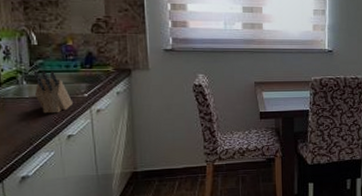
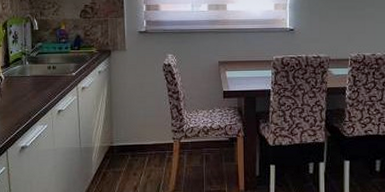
knife block: present [33,70,74,114] -> none [34,52,64,90]

